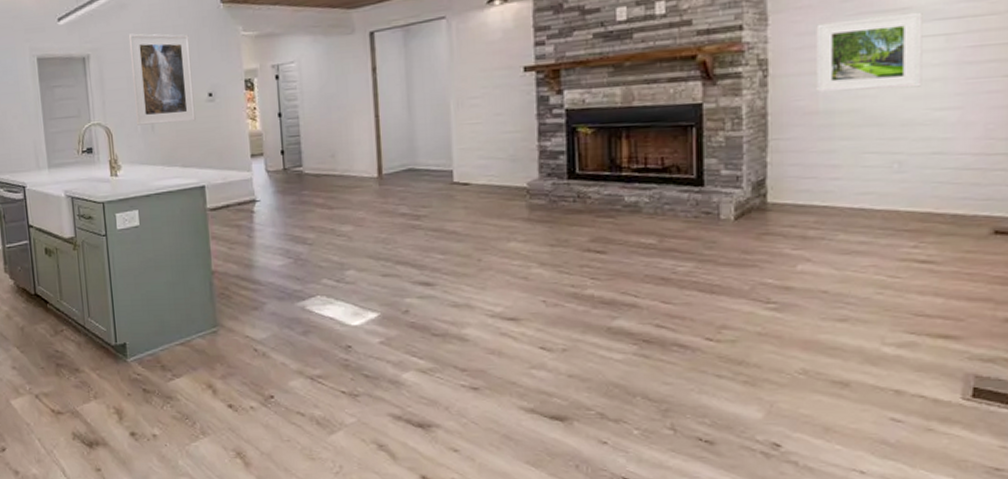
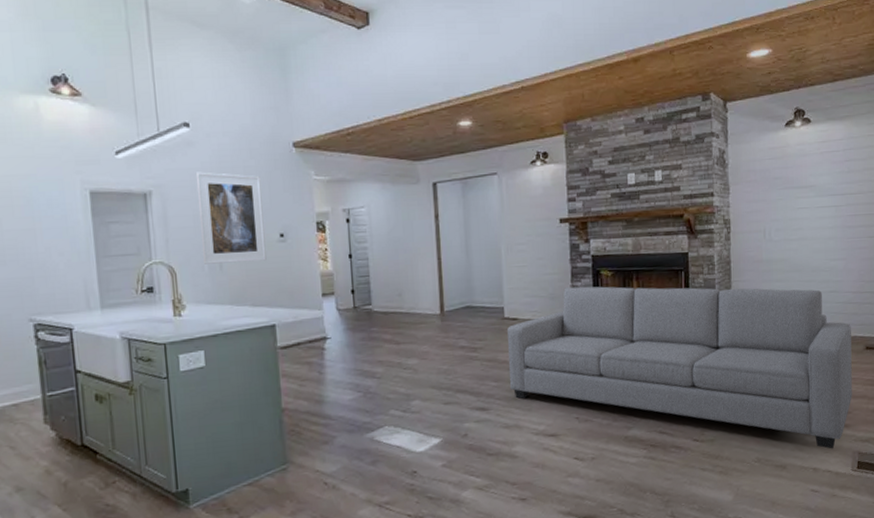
sofa: none [457,146,968,367] -> present [507,286,852,449]
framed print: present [816,11,923,93] -> none [760,189,823,246]

